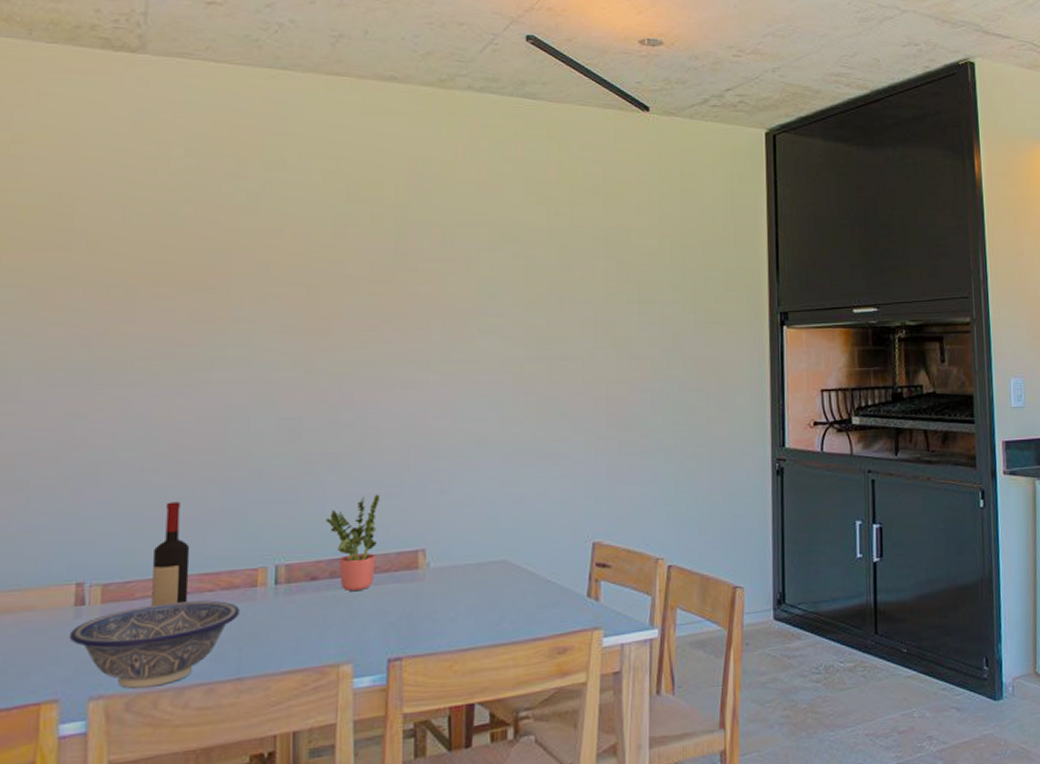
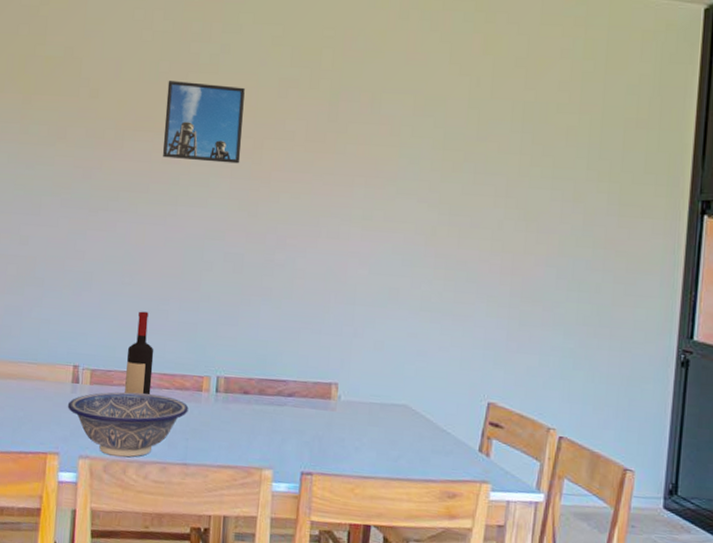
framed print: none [190,226,293,316] -> present [163,81,245,164]
potted plant: present [325,494,380,591] -> none [258,329,303,409]

